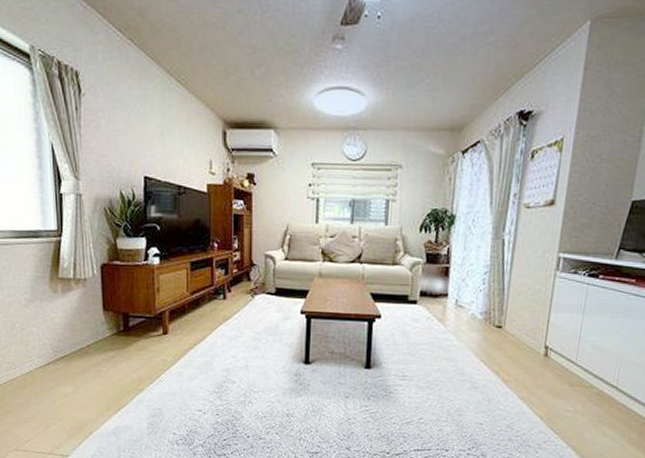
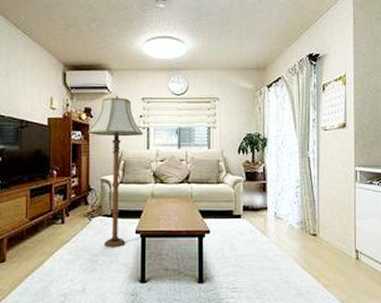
floor lamp: none [250,160,312,328] -> present [87,96,143,248]

